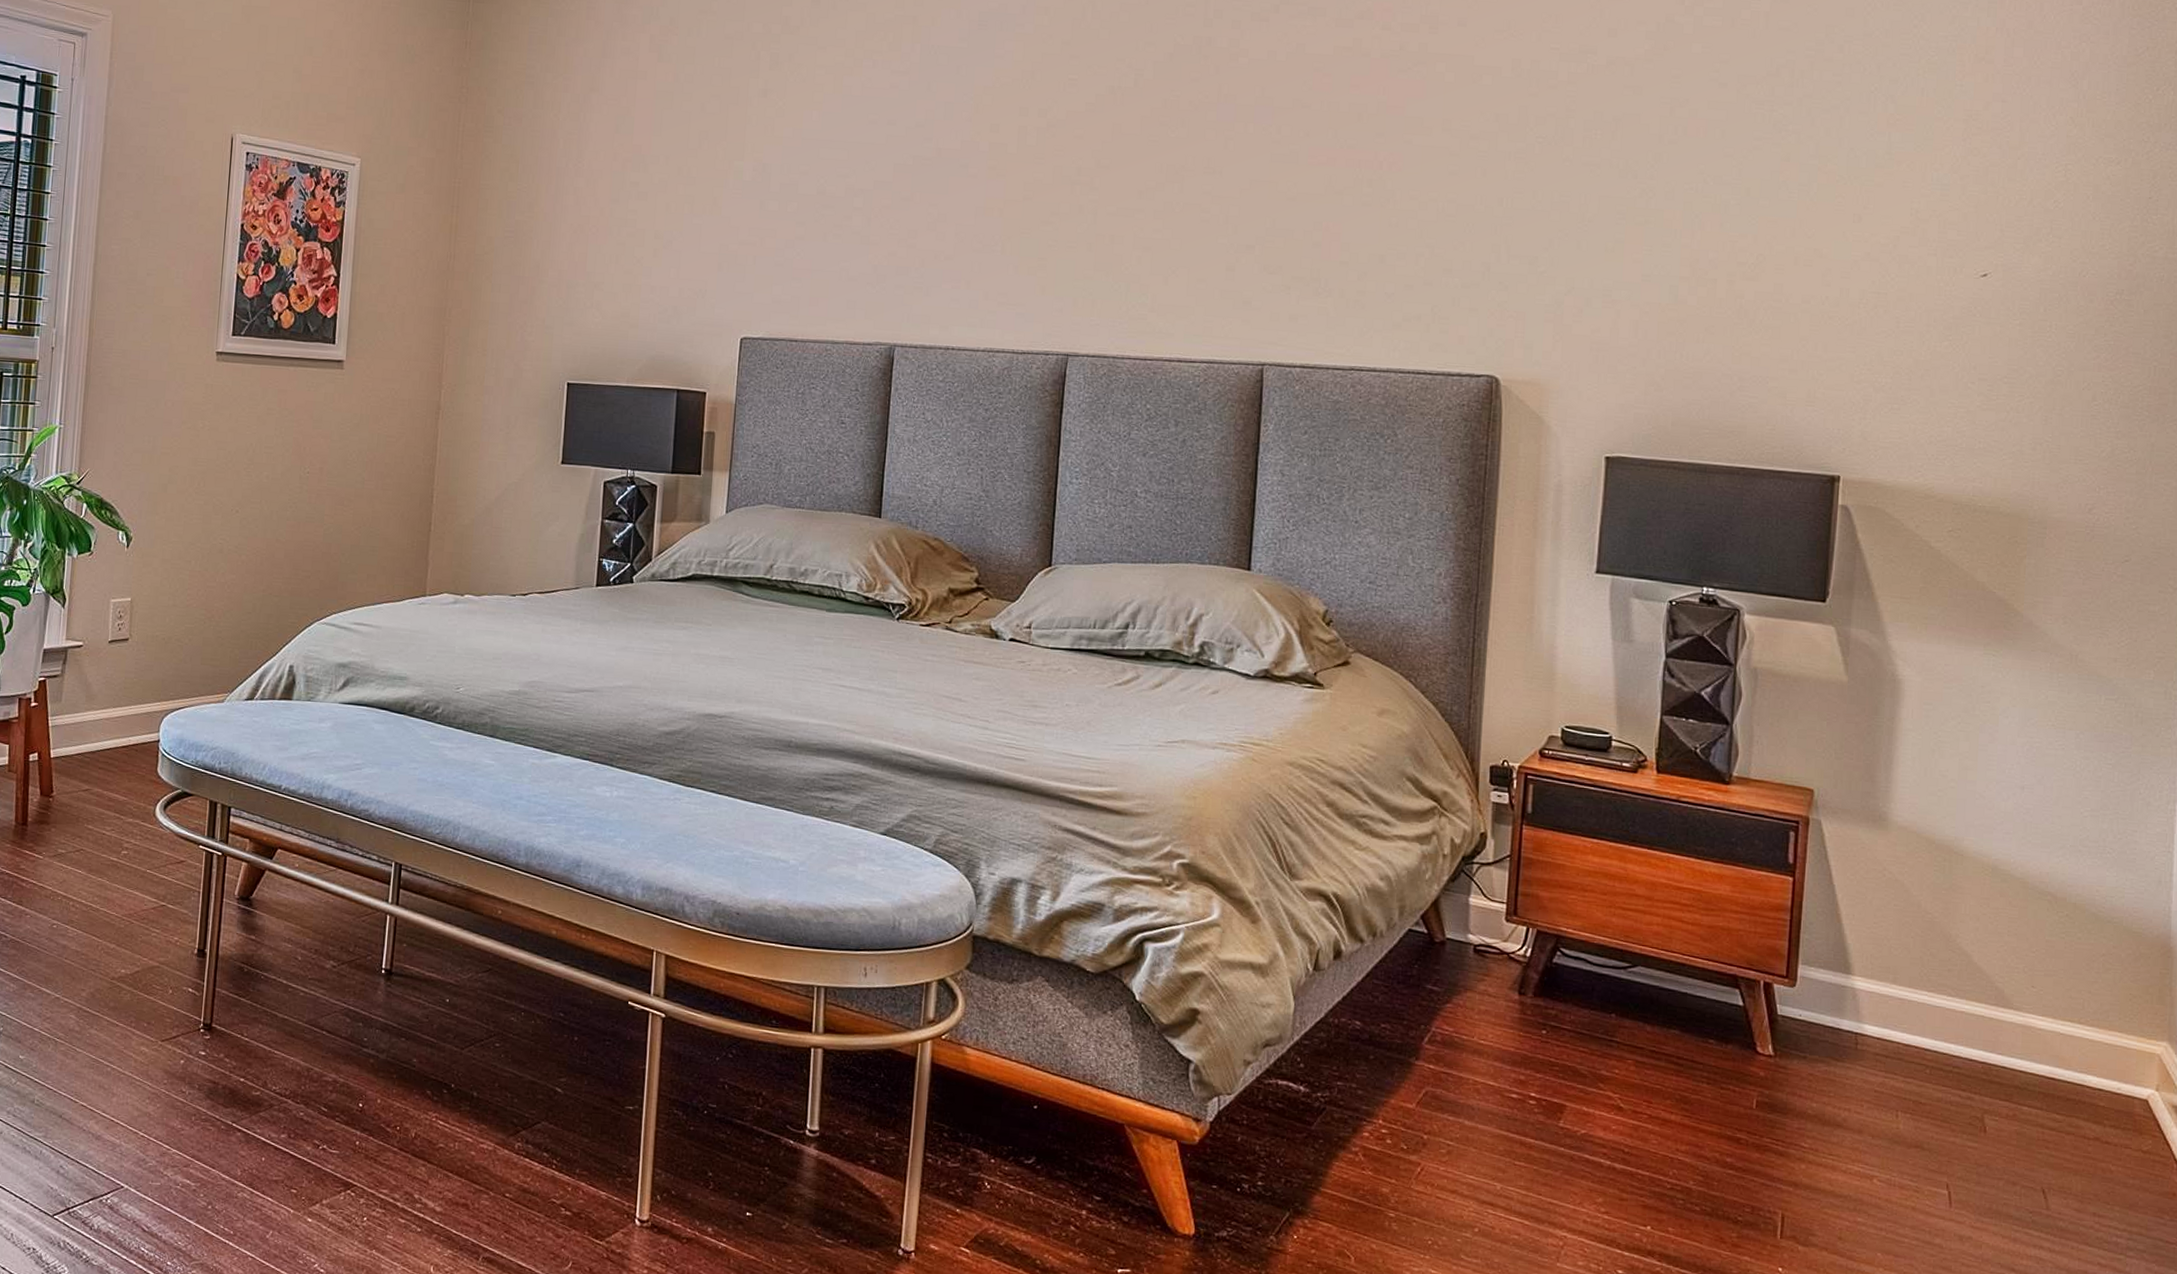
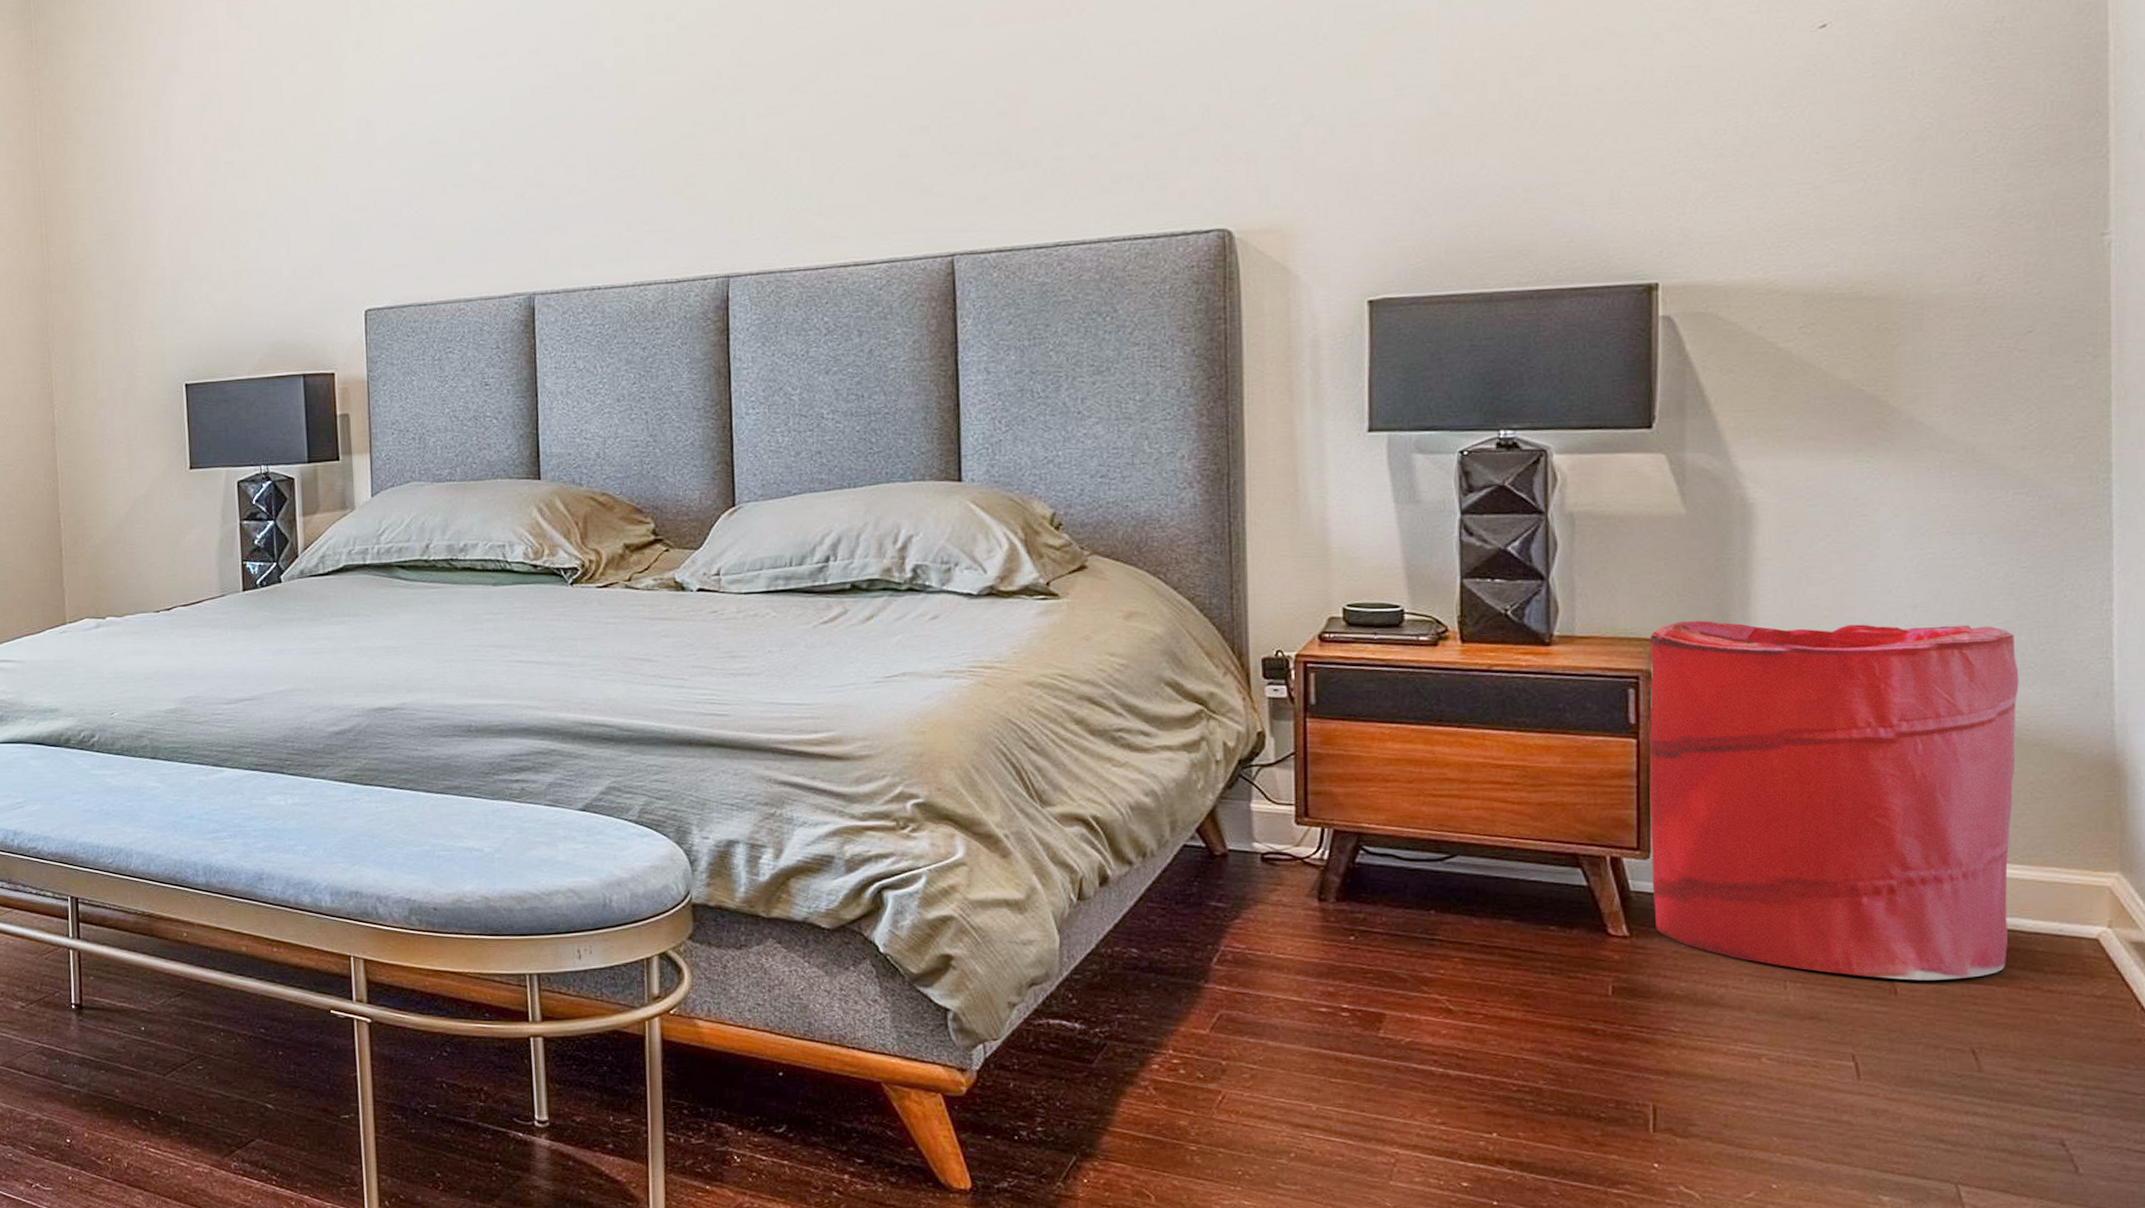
laundry hamper: none [1796,776,2100,1124] -> present [1648,620,2019,981]

